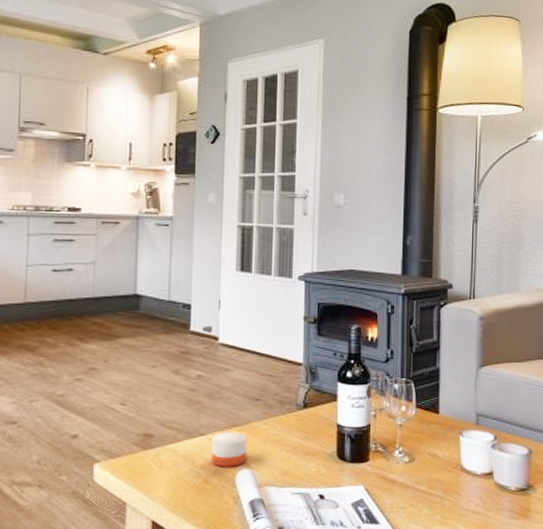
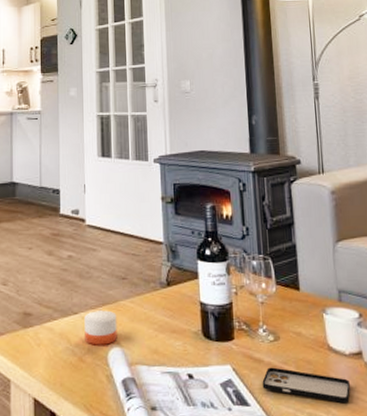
smartphone: none [393,487,478,520] -> present [262,367,350,404]

